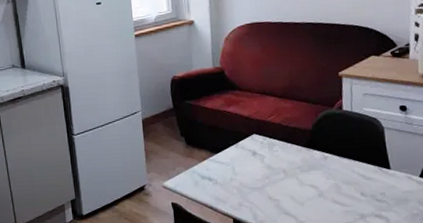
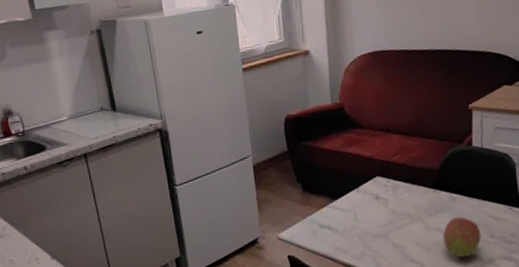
fruit: none [316,175,353,213] -> present [443,217,482,258]

